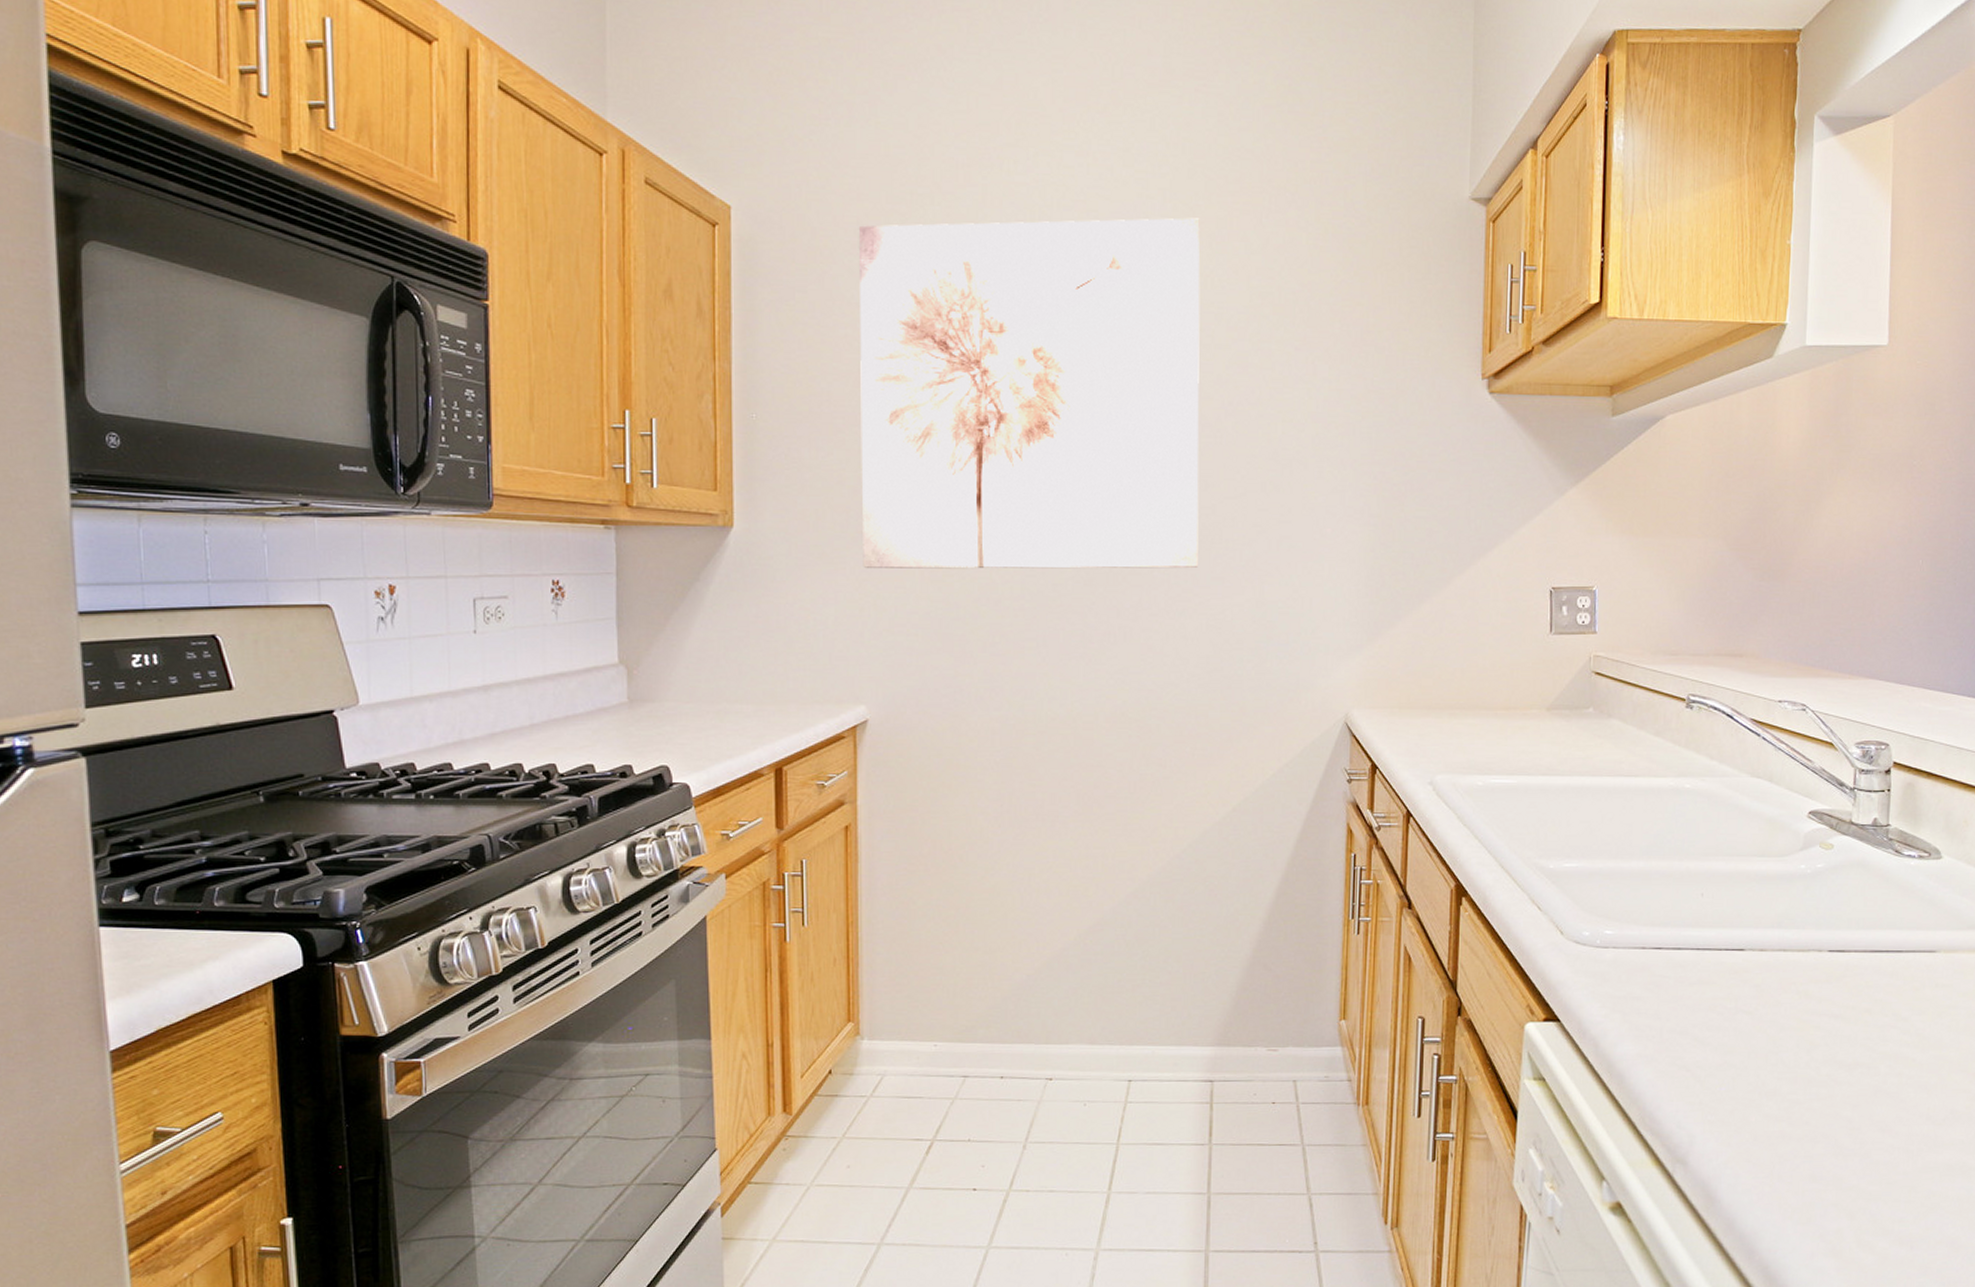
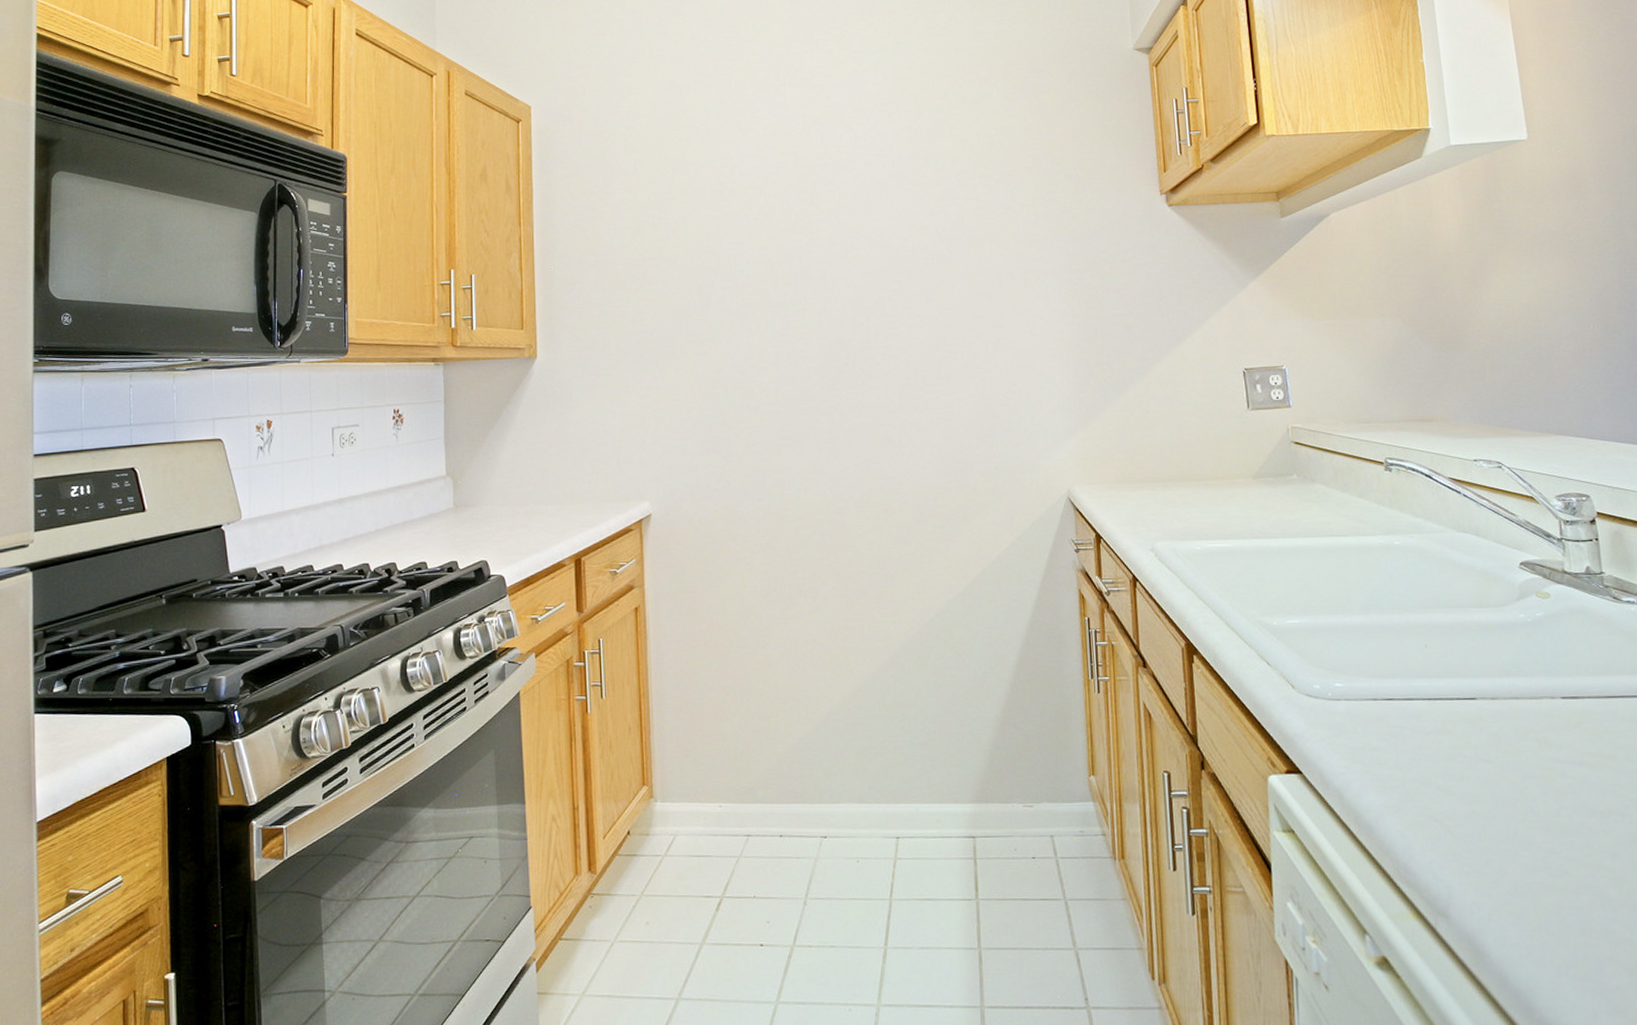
wall art: present [858,218,1200,569] -> none [630,84,926,385]

